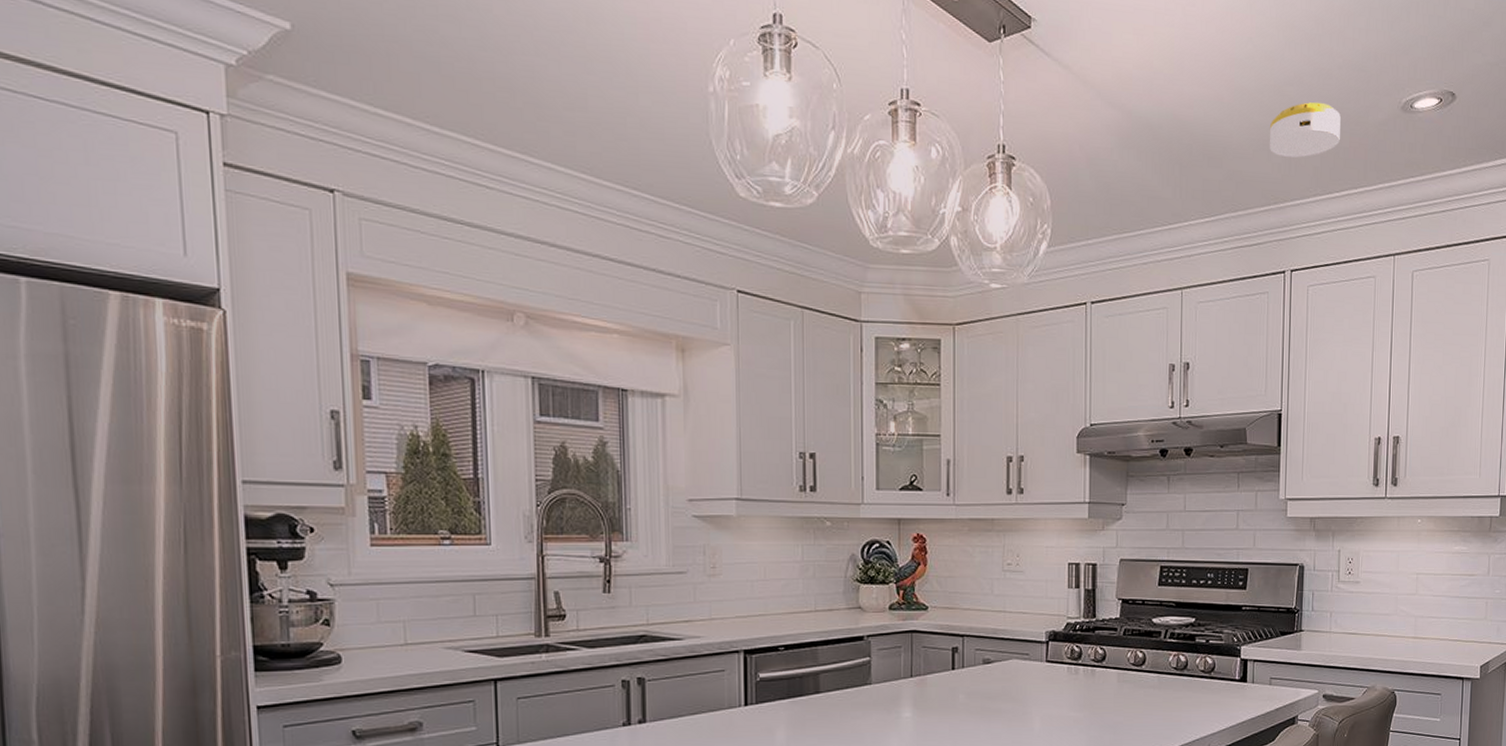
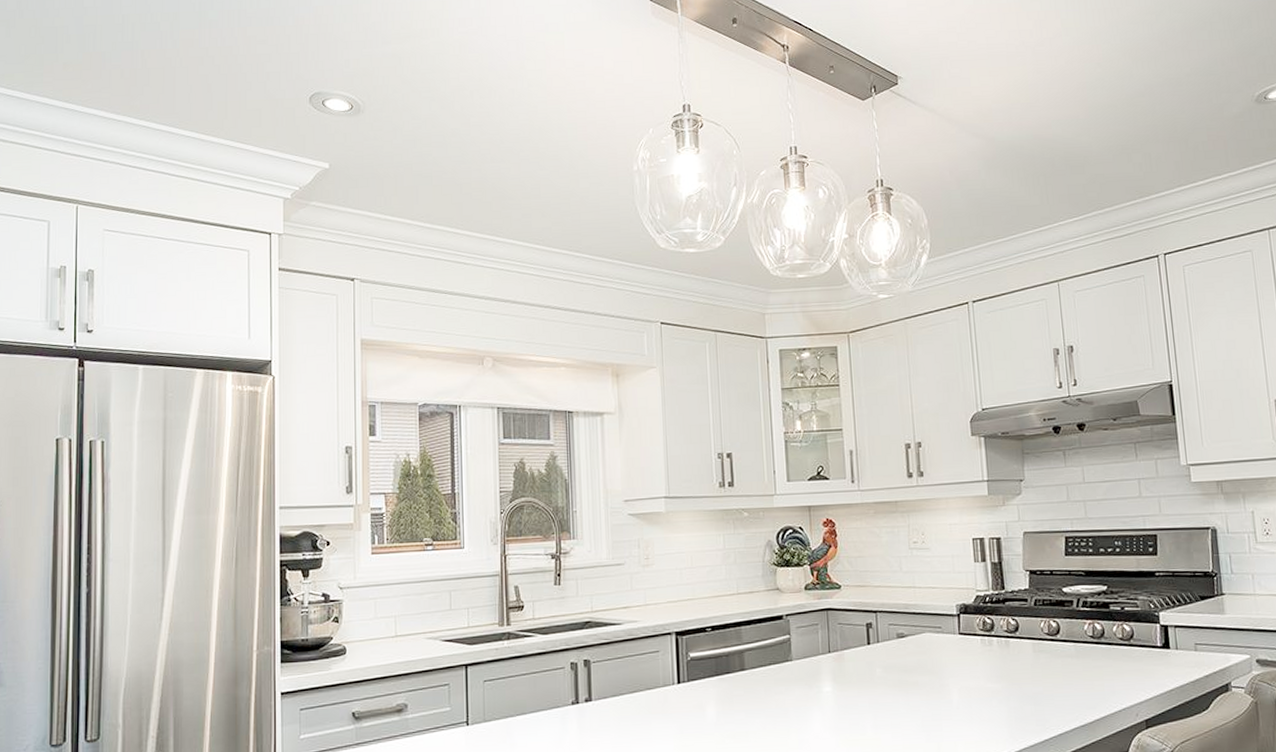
smoke detector: present [1270,102,1341,158] -> none [1127,106,1198,157]

